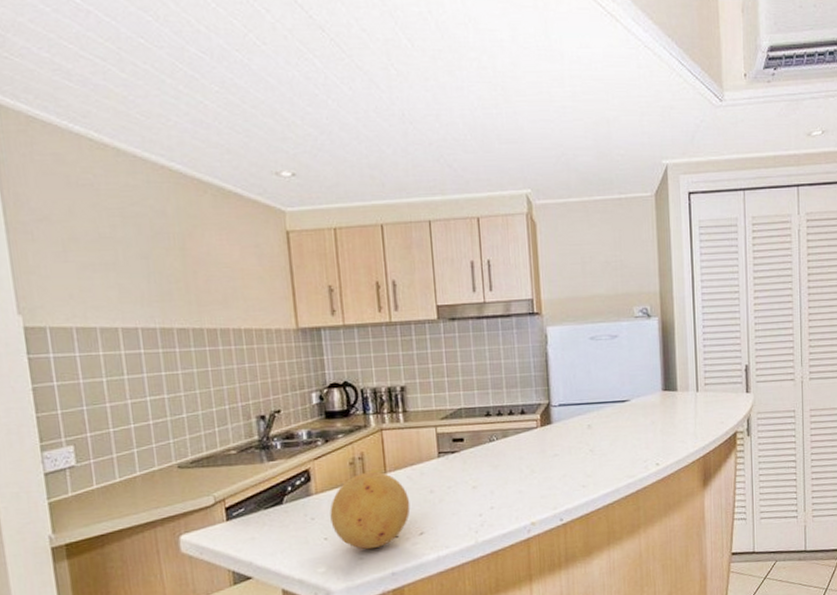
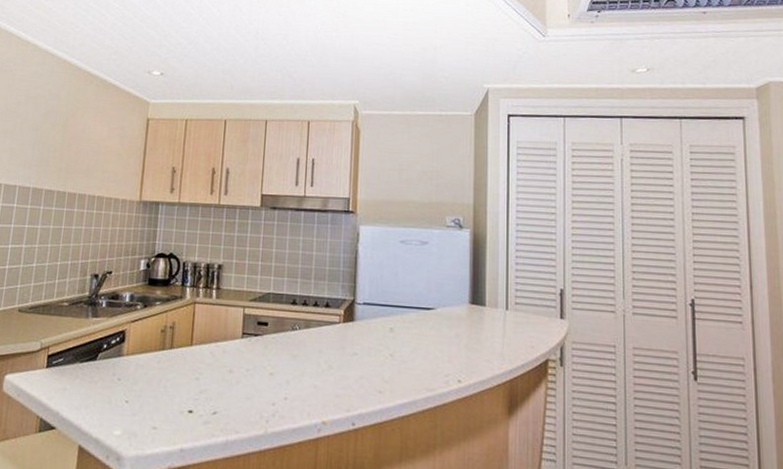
fruit: present [330,471,411,550] -> none [134,341,209,421]

